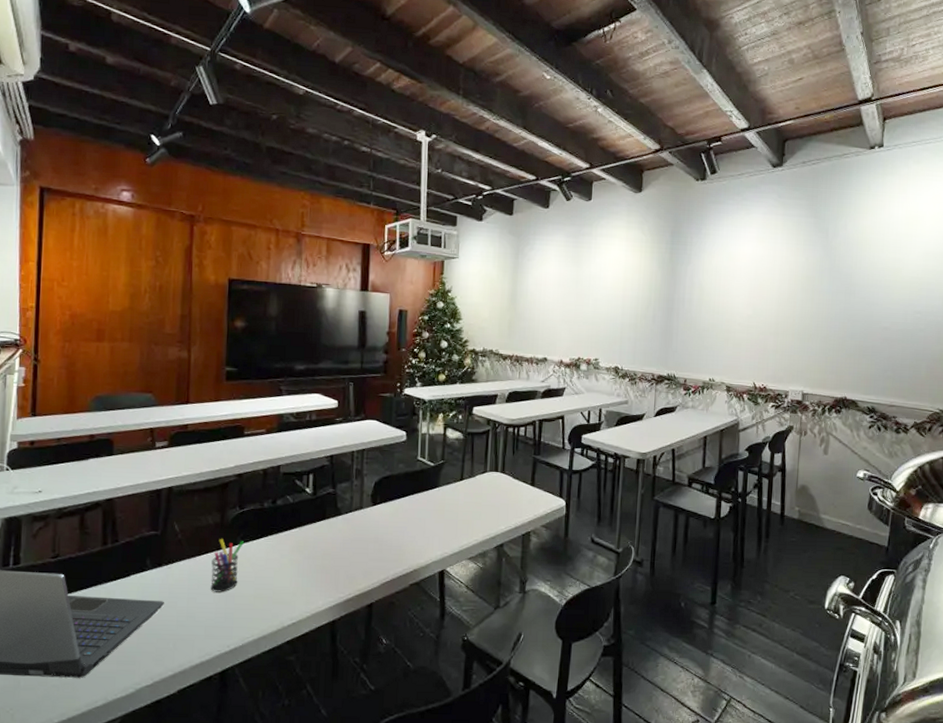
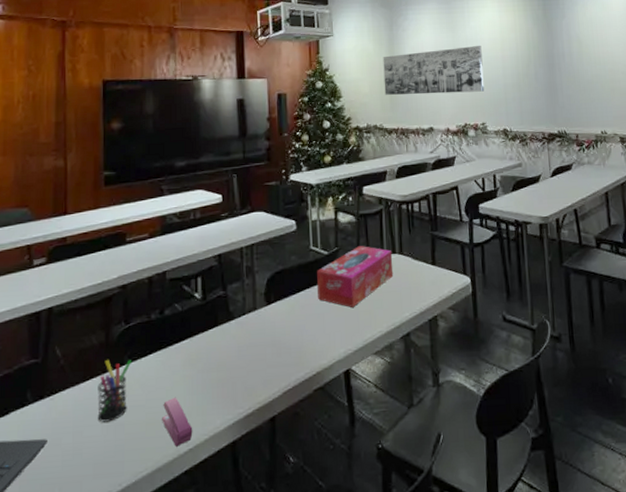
stapler: none [269,577,297,620] -> present [162,397,193,447]
tissue box: none [421,461,495,516] -> present [317,246,394,307]
wall art: none [503,282,604,328] -> present [383,46,485,95]

